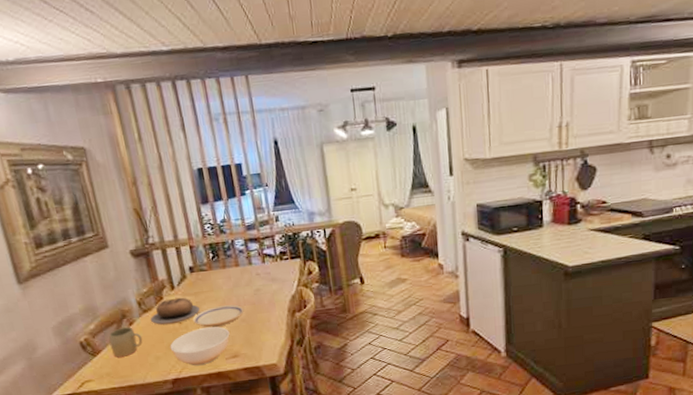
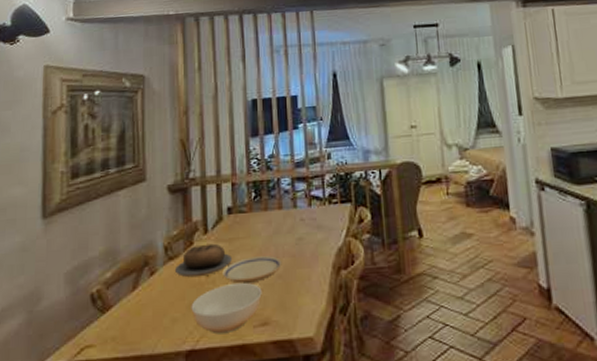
mug: present [108,327,143,358] -> none [123,277,162,317]

